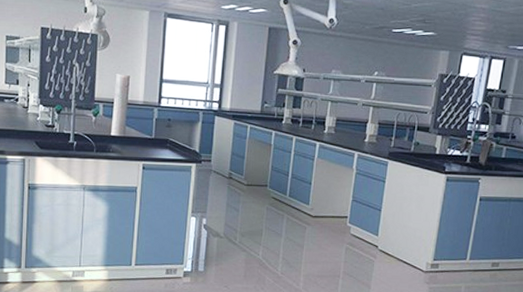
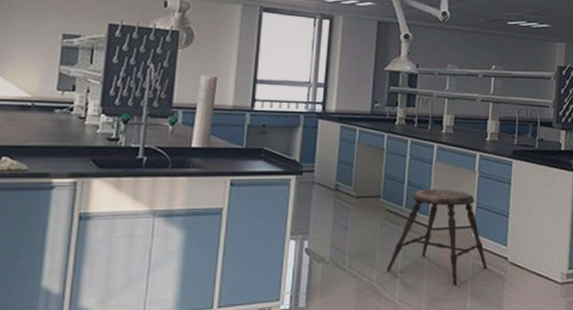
stool: none [271,181,359,265] -> present [386,188,488,285]

